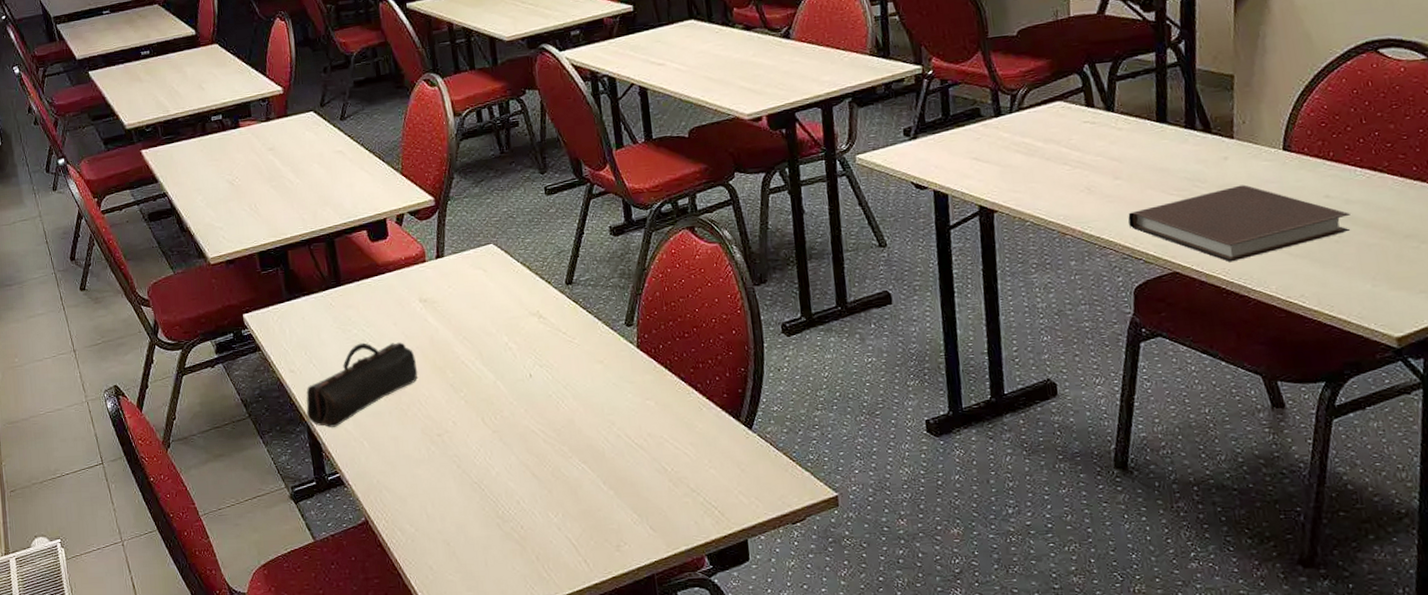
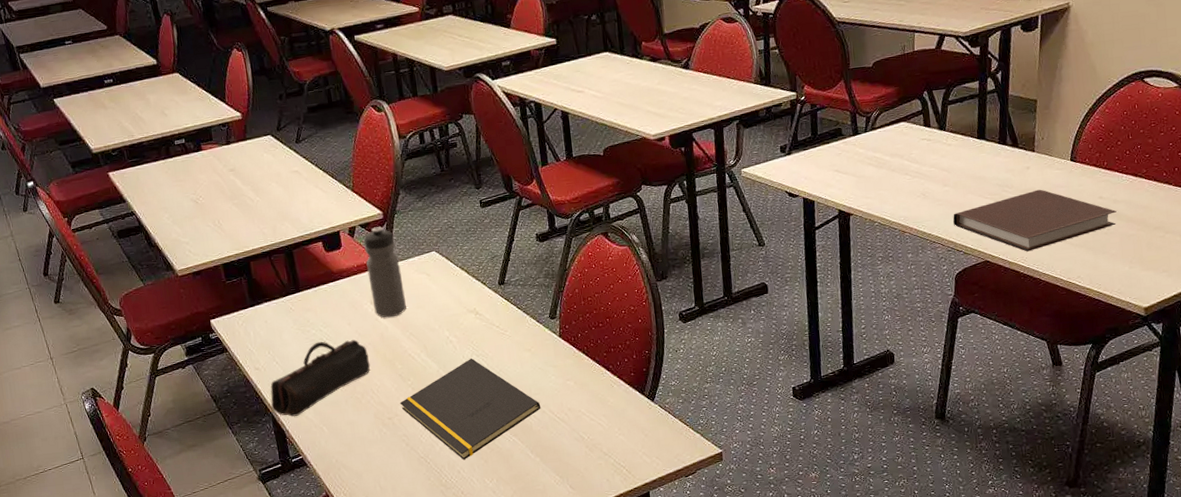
water bottle: none [413,214,461,319] -> present [363,226,407,318]
notepad: none [450,368,615,489] -> present [399,358,541,460]

